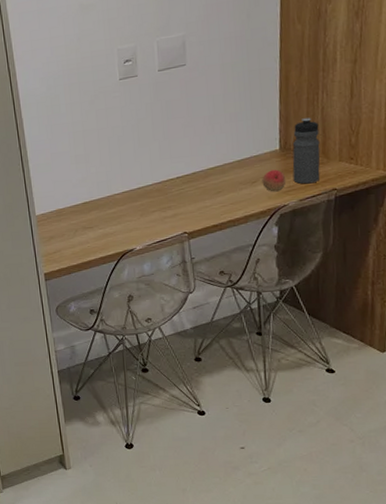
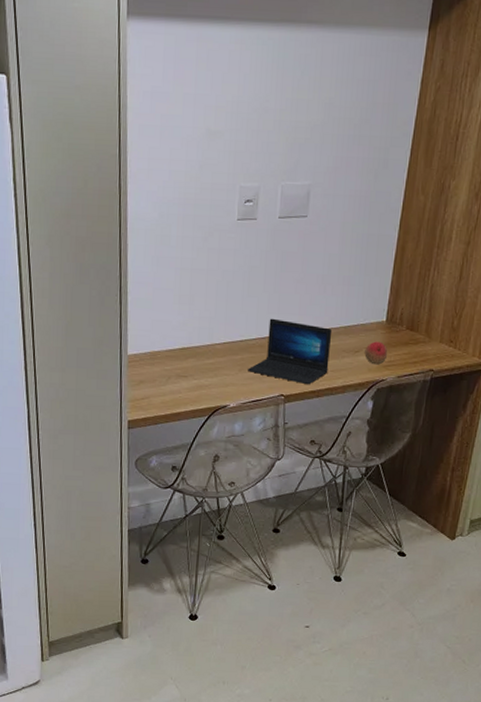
laptop: none [149,163,228,220] -> present [248,318,333,385]
water bottle: present [292,118,321,184] -> none [394,293,426,361]

